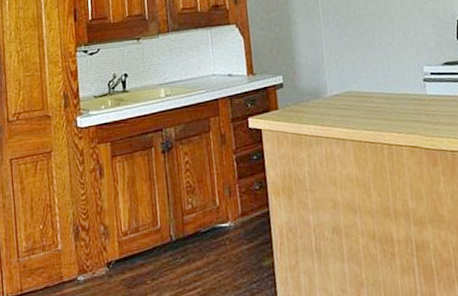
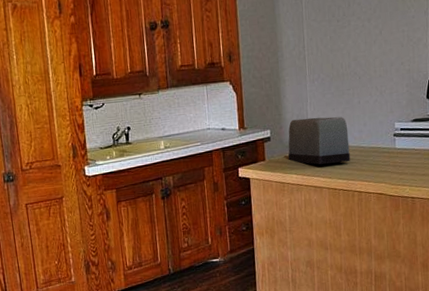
toaster: none [303,60,376,114] -> present [288,117,350,165]

